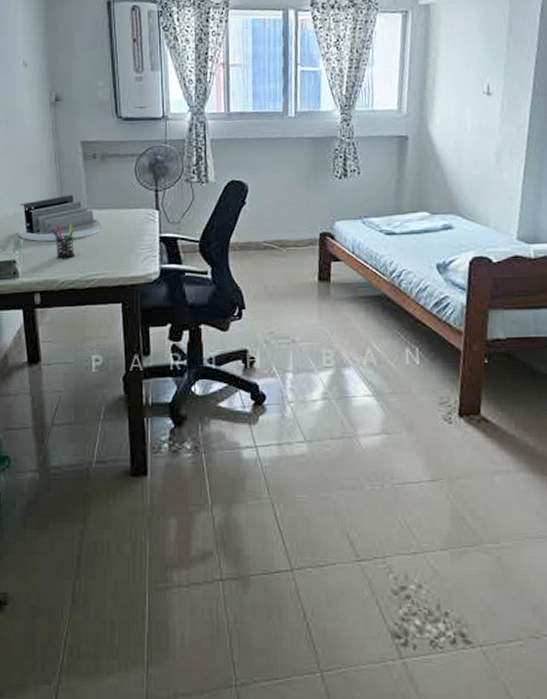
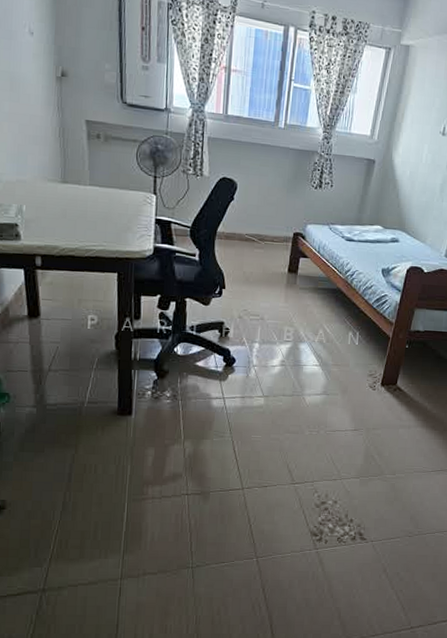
desk organizer: present [18,194,101,241] -> none [20,169,102,212]
pen holder: present [51,224,75,259] -> none [53,195,76,229]

